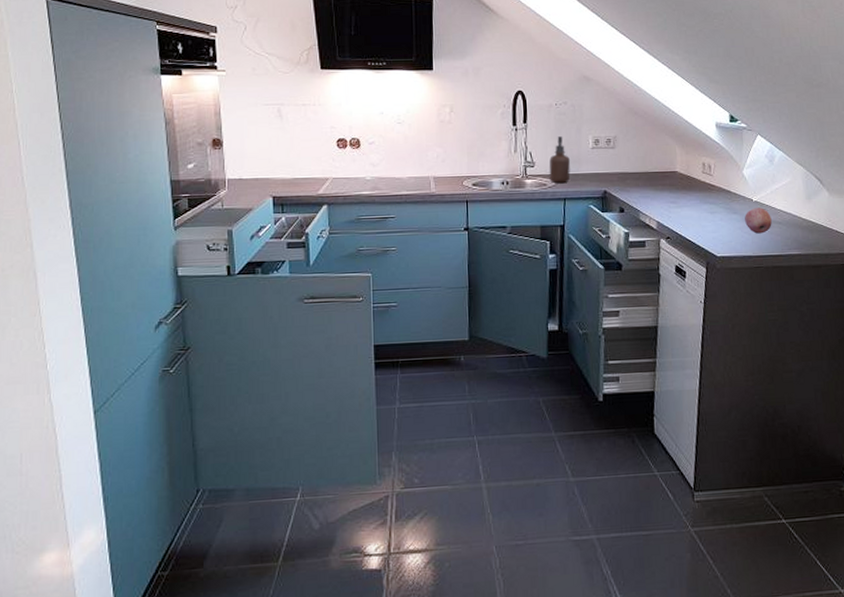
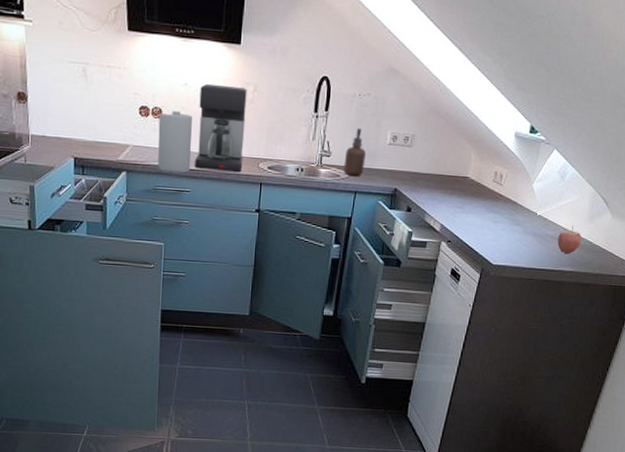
paper towel holder: none [357,139,393,201] -> present [158,111,192,173]
coffee maker: none [396,110,446,195] -> present [195,83,247,173]
fruit: present [745,207,772,234] -> none [525,222,552,248]
fruit: none [779,208,804,237] -> present [557,225,583,255]

